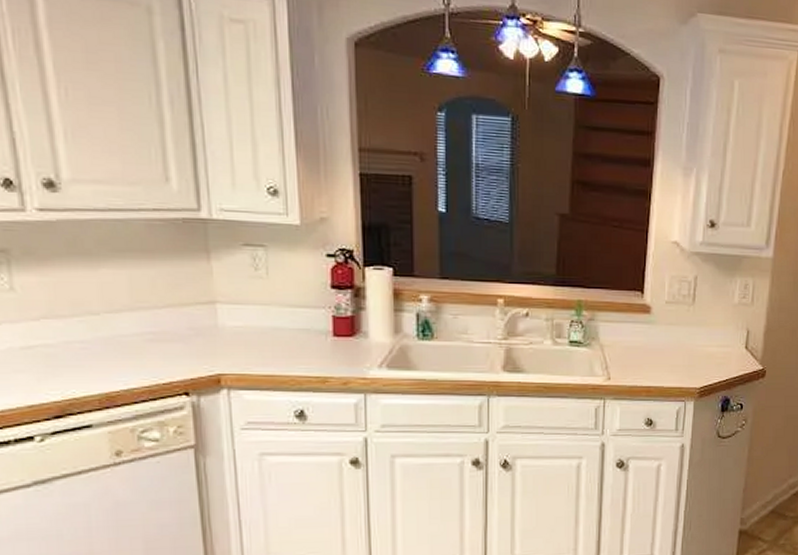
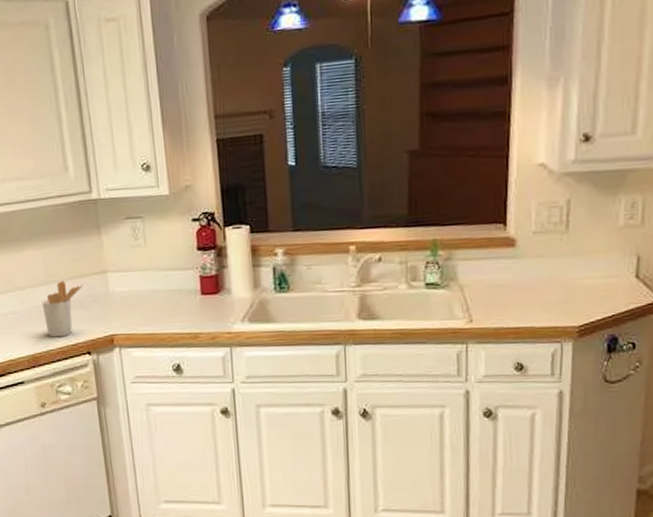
utensil holder: none [123,308,184,374] -> present [42,280,84,338]

